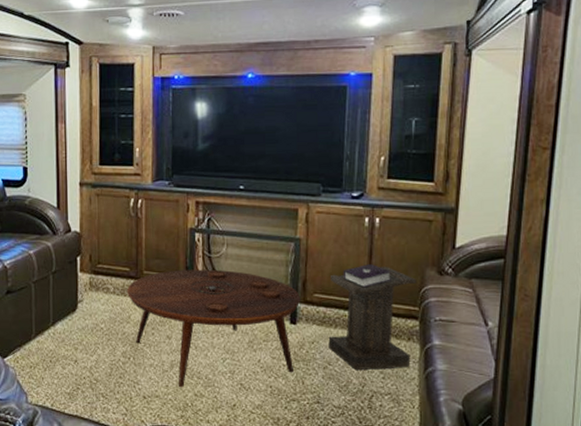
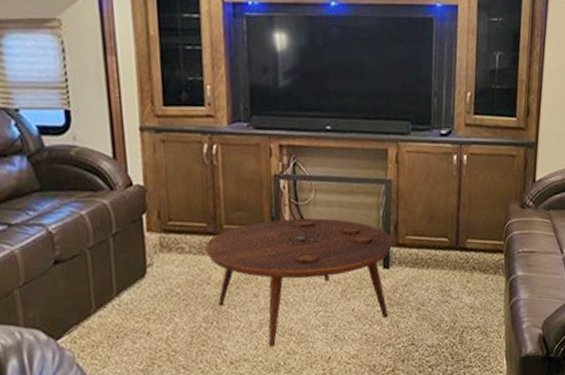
lectern: present [328,263,417,370] -> none [421,201,502,308]

